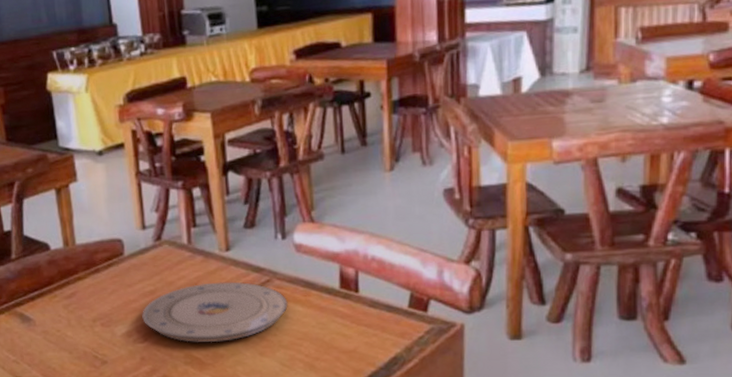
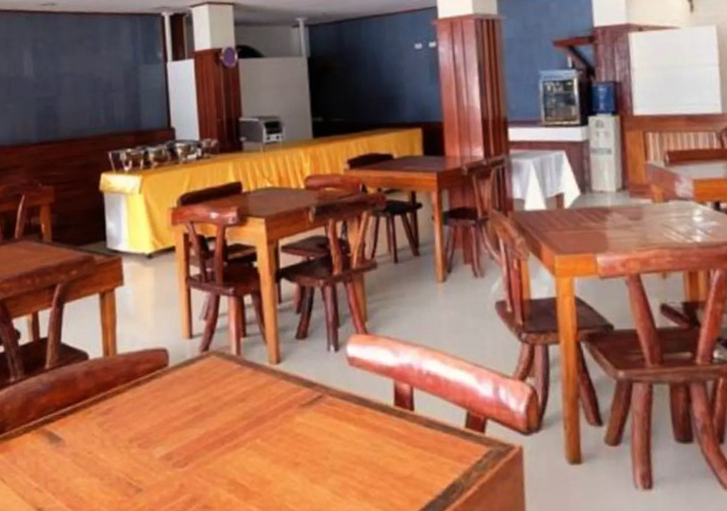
plate: present [142,282,288,343] -> none [184,397,341,467]

